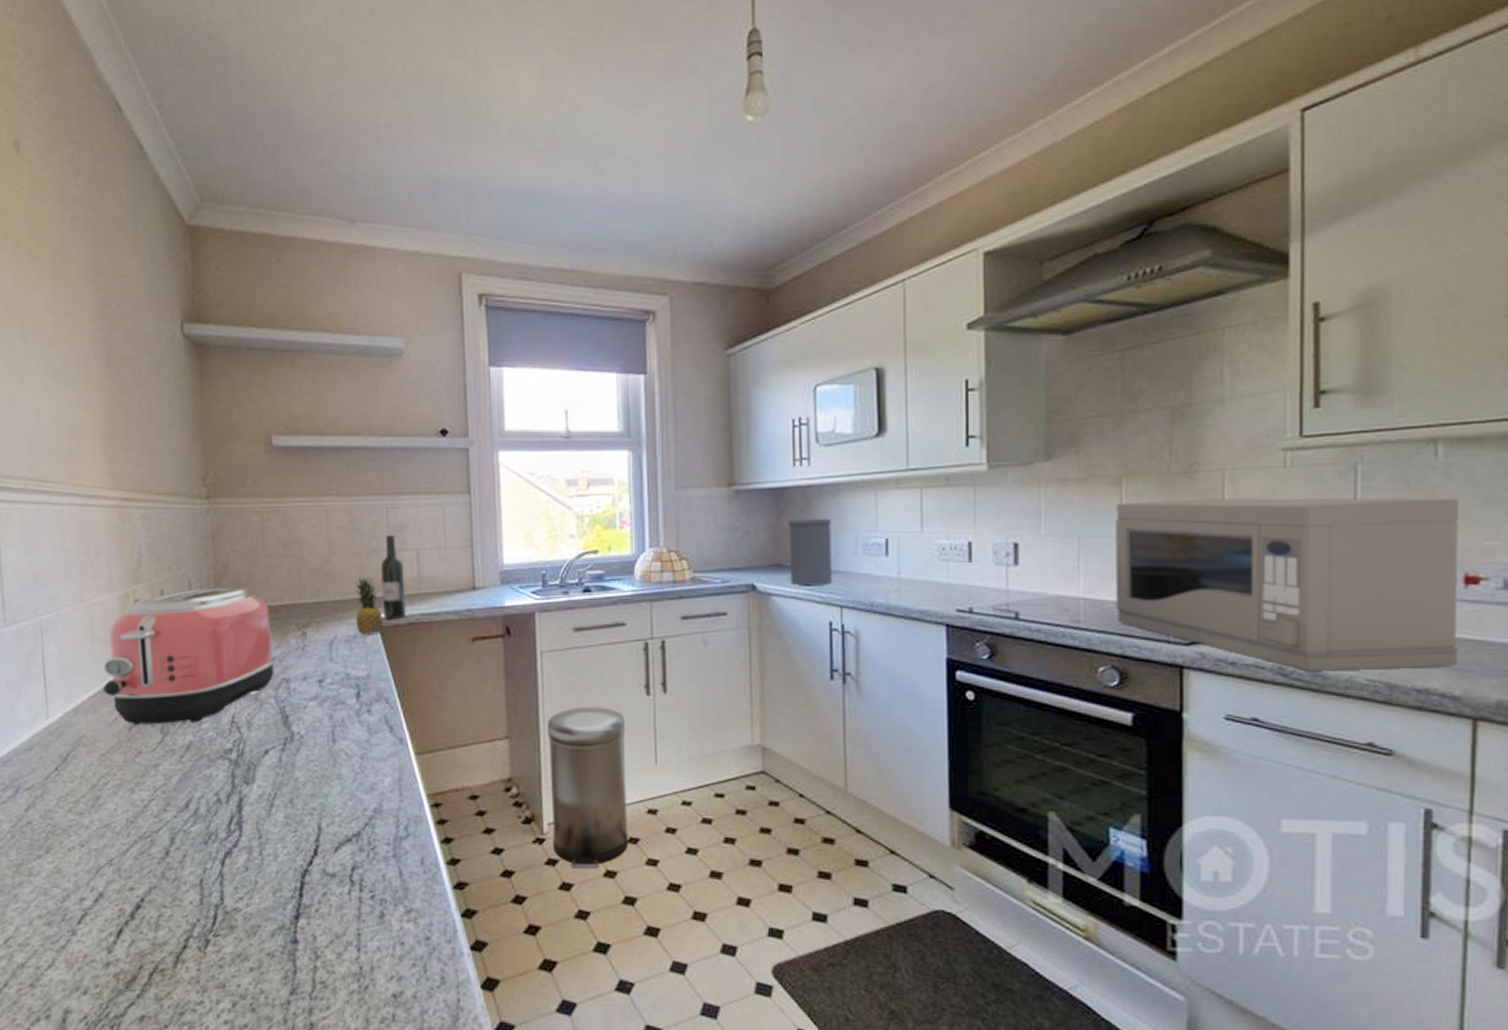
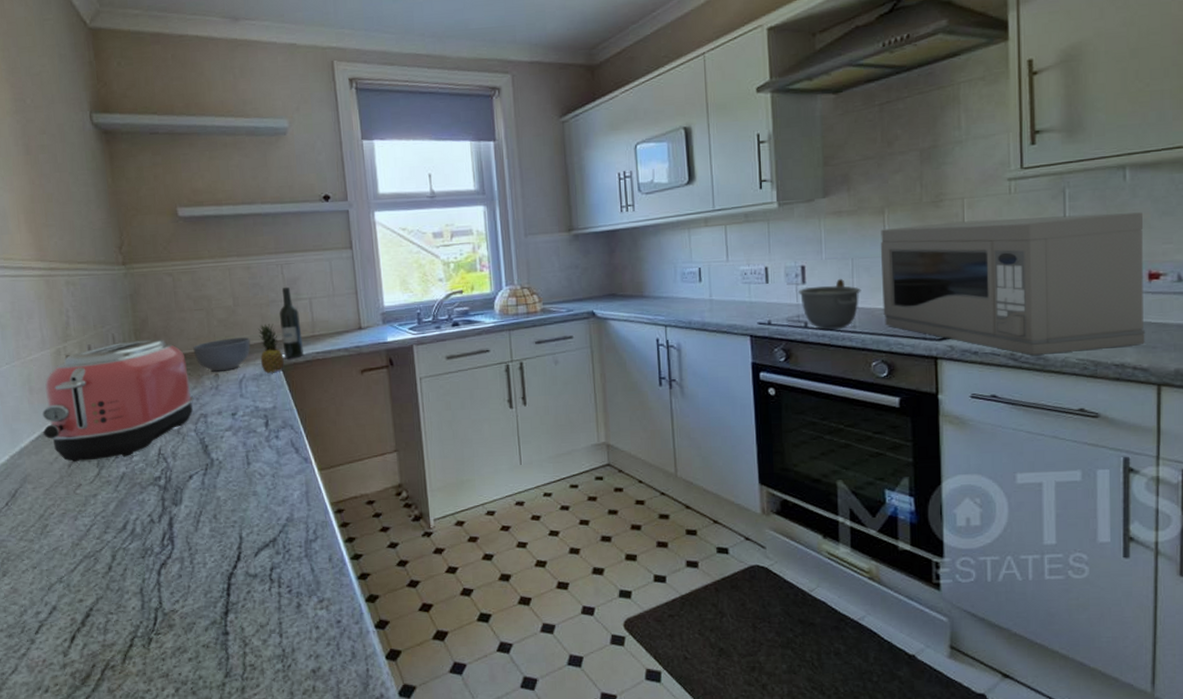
bowl: none [279,591,345,629] -> present [193,337,251,372]
pedal bin: present [547,706,629,869] -> none [429,420,502,555]
canister: present [787,518,833,586] -> none [618,253,658,311]
cooking pot: none [1009,560,1089,623] -> present [799,278,861,330]

